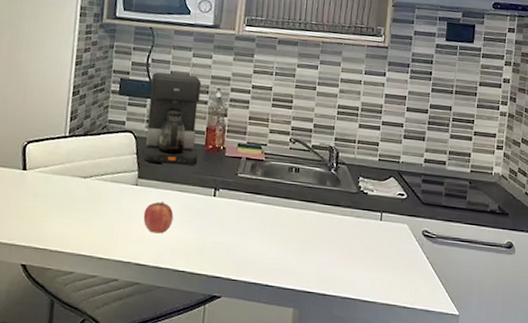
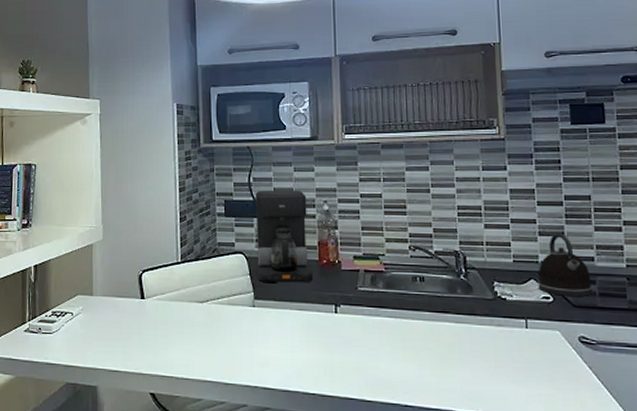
fruit: present [143,201,174,234] -> none [265,322,296,355]
kettle: none [396,137,441,196] -> present [538,232,593,297]

